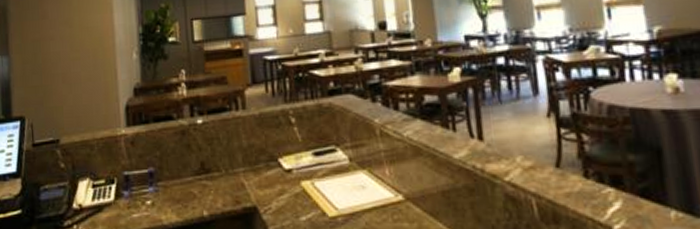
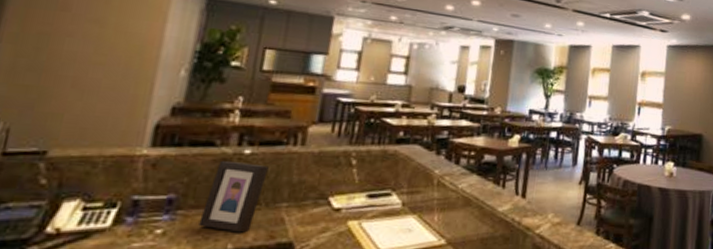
picture frame: none [176,131,221,200] -> present [199,160,269,233]

